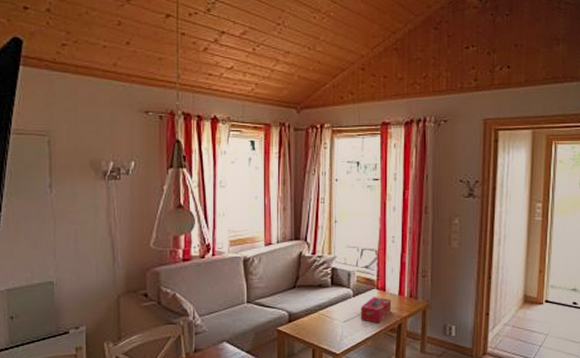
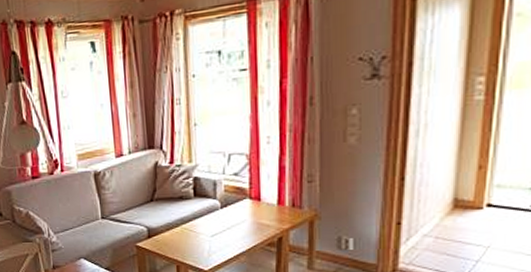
tissue box: present [360,297,392,323] -> none [230,207,269,237]

